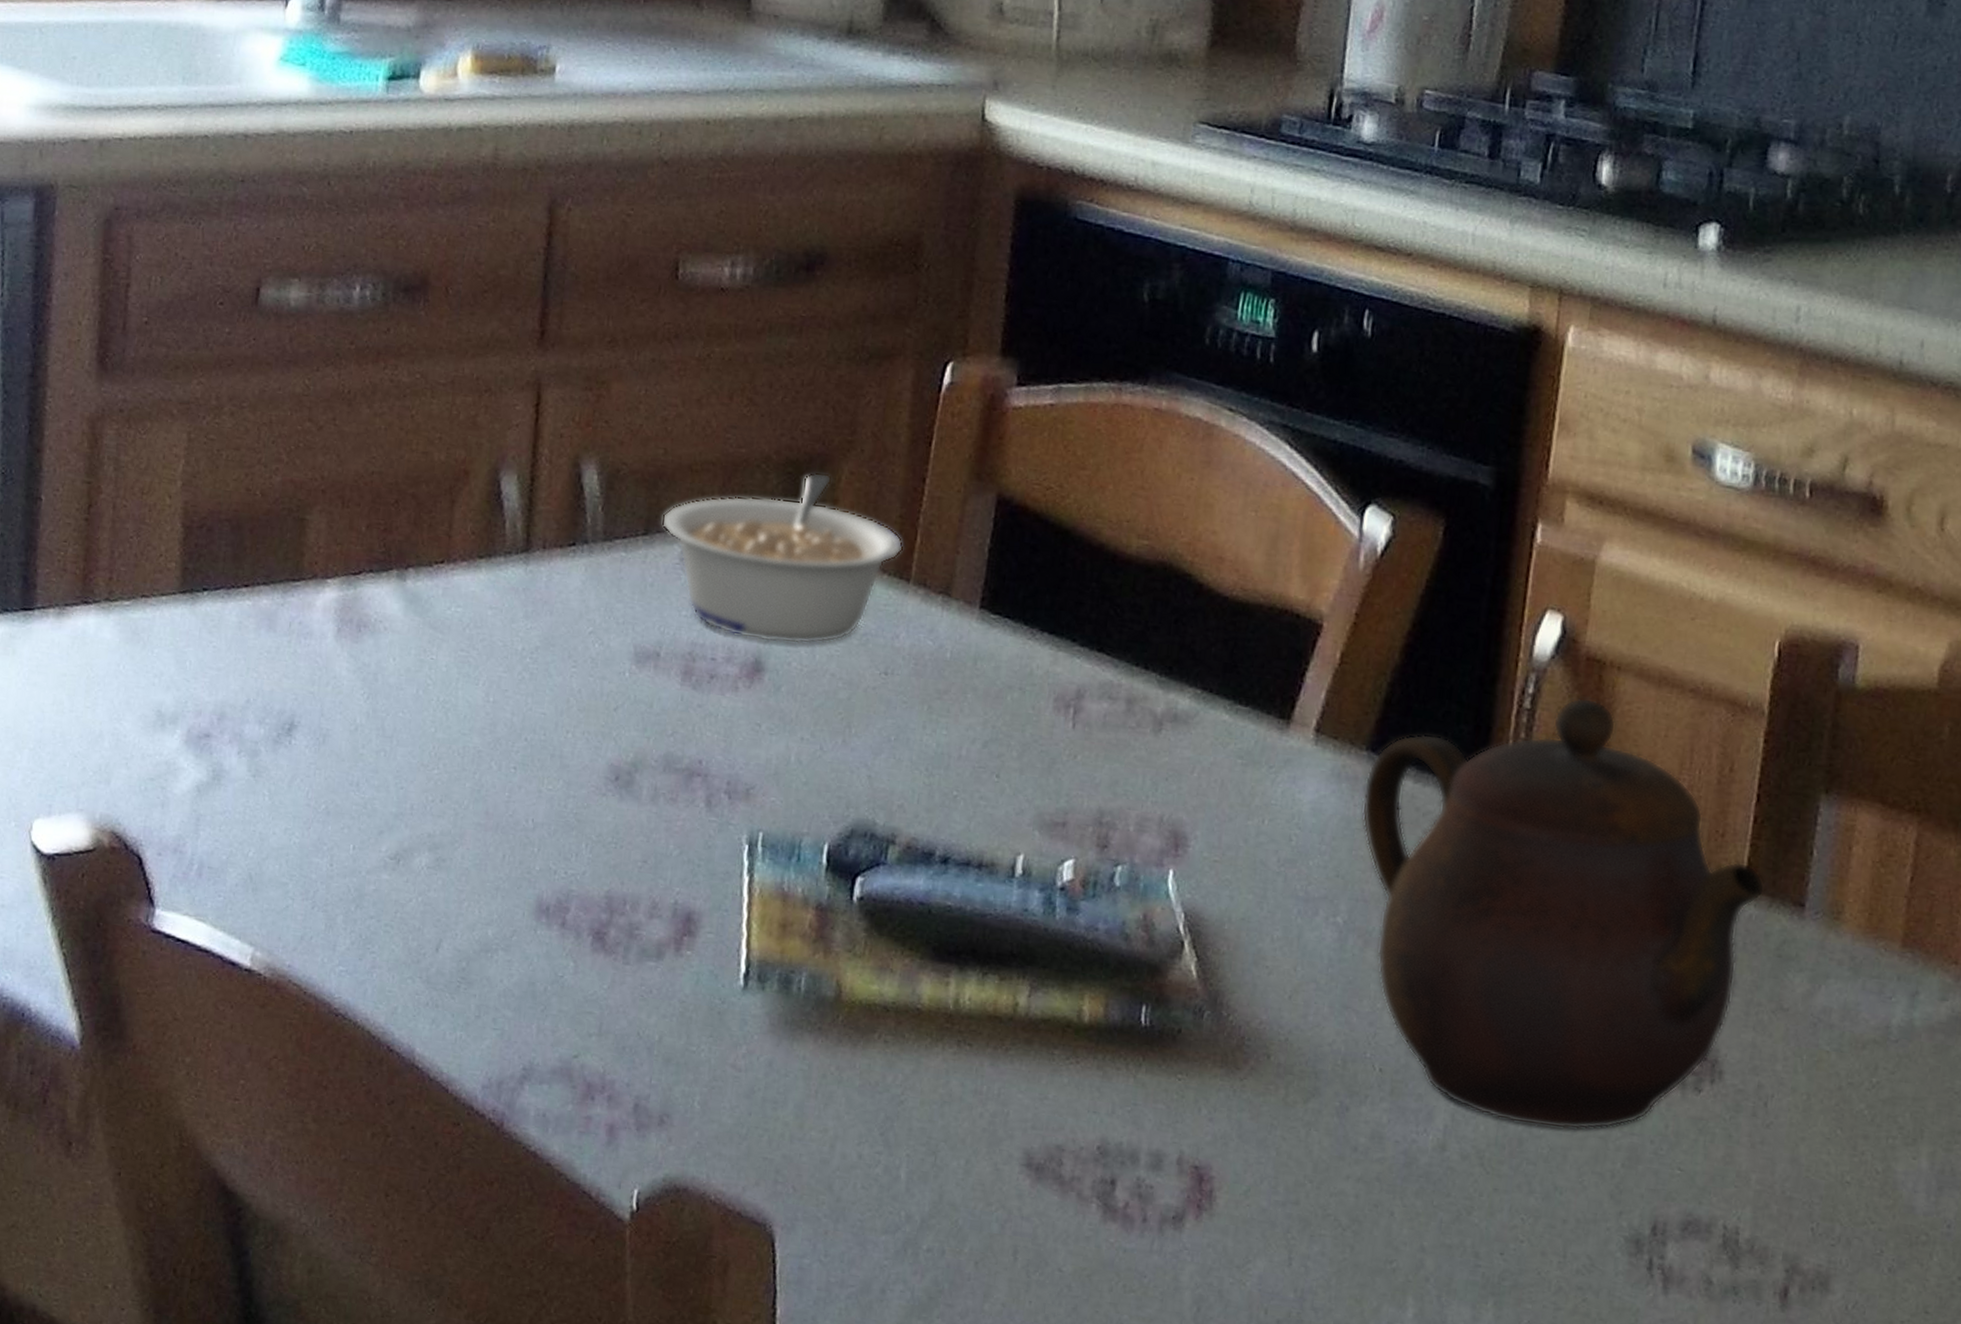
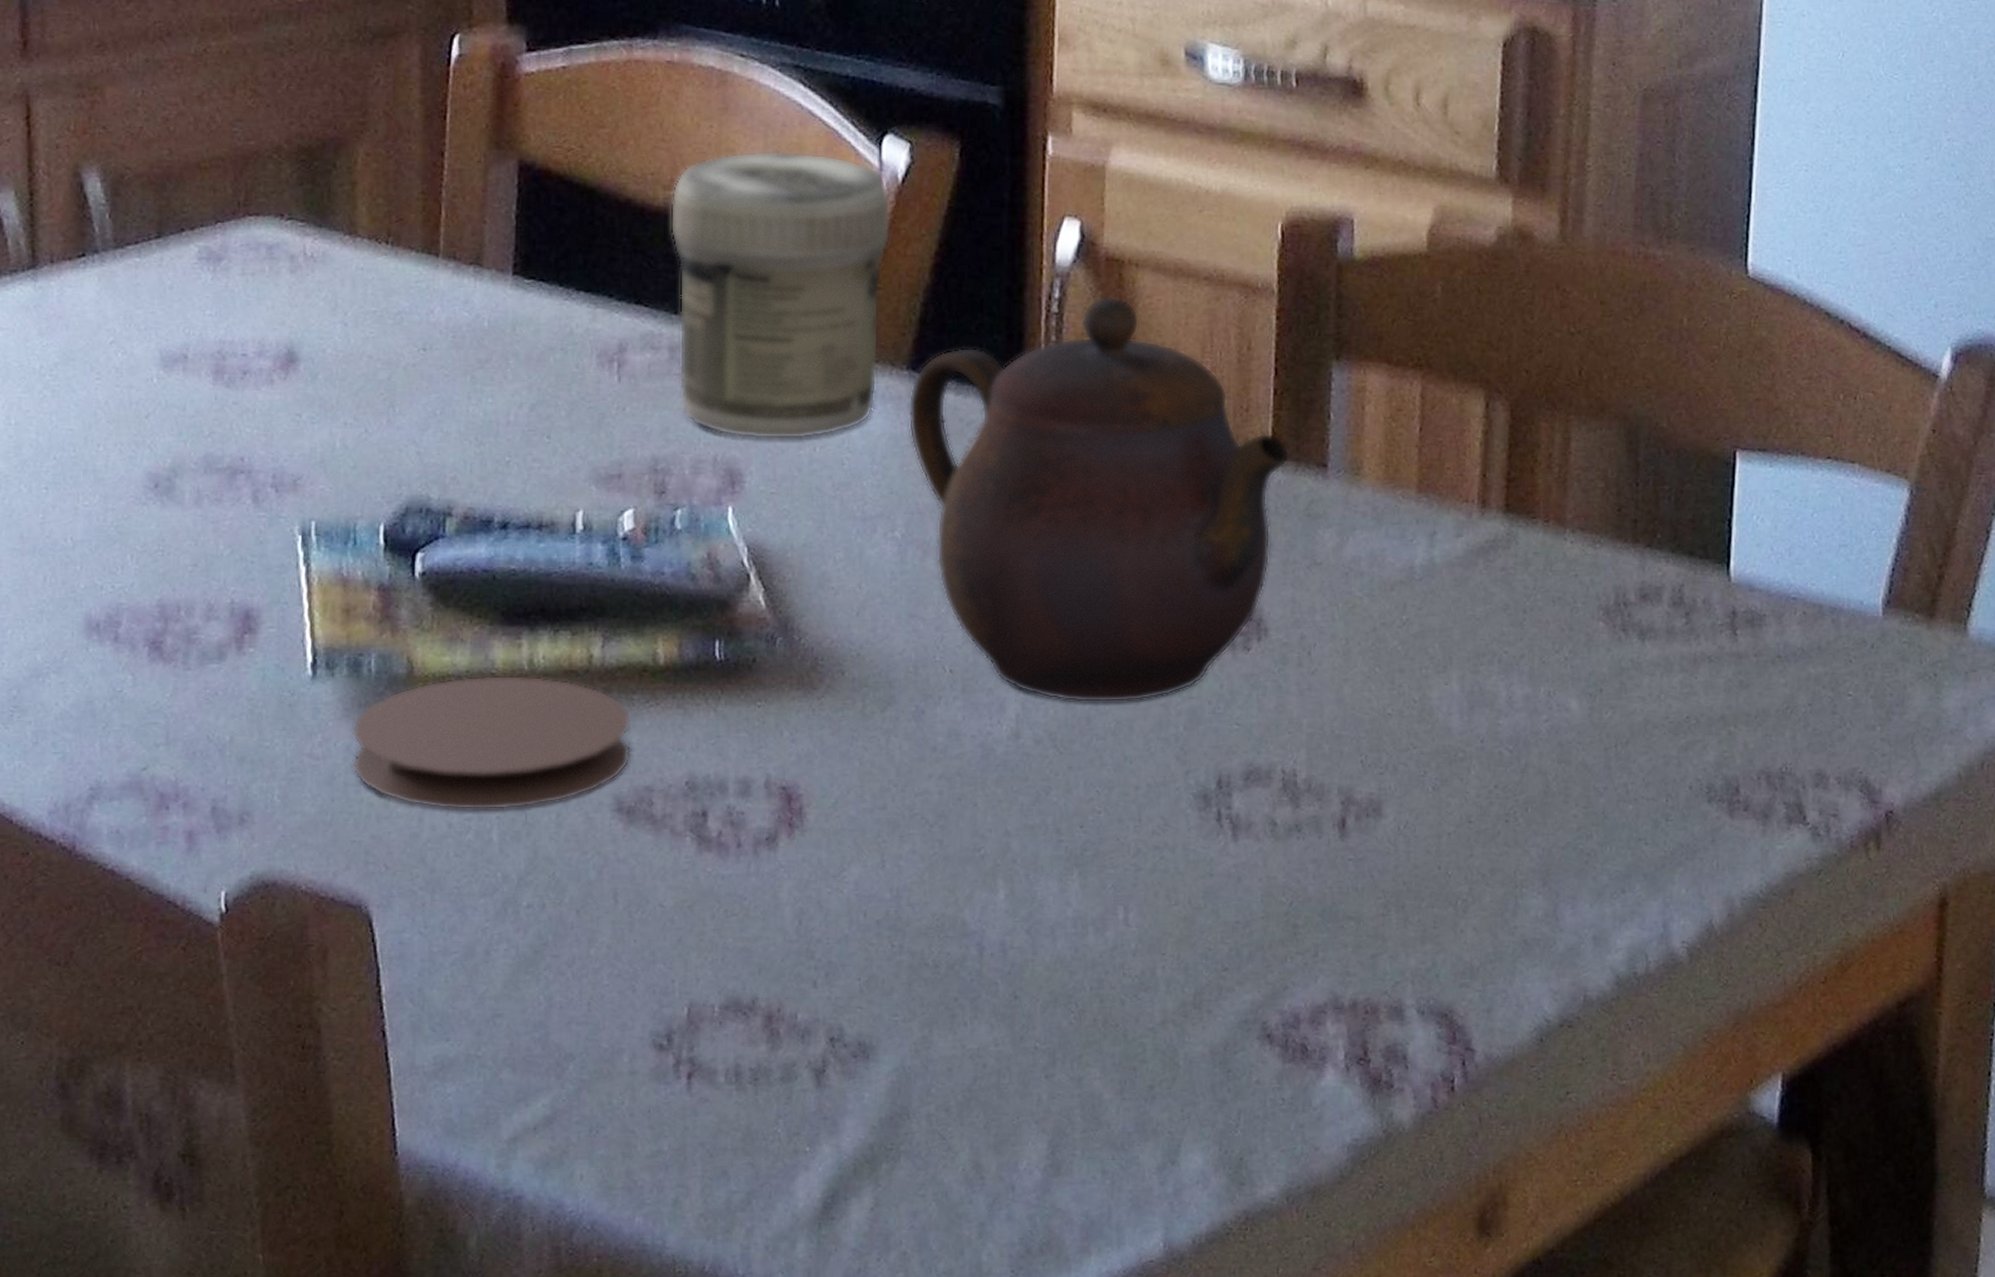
legume: present [661,472,904,645] -> none [174,157,429,332]
coaster: none [771,1007,1051,1150] -> present [351,675,632,811]
jar: none [1132,508,1367,810] -> present [670,151,891,439]

